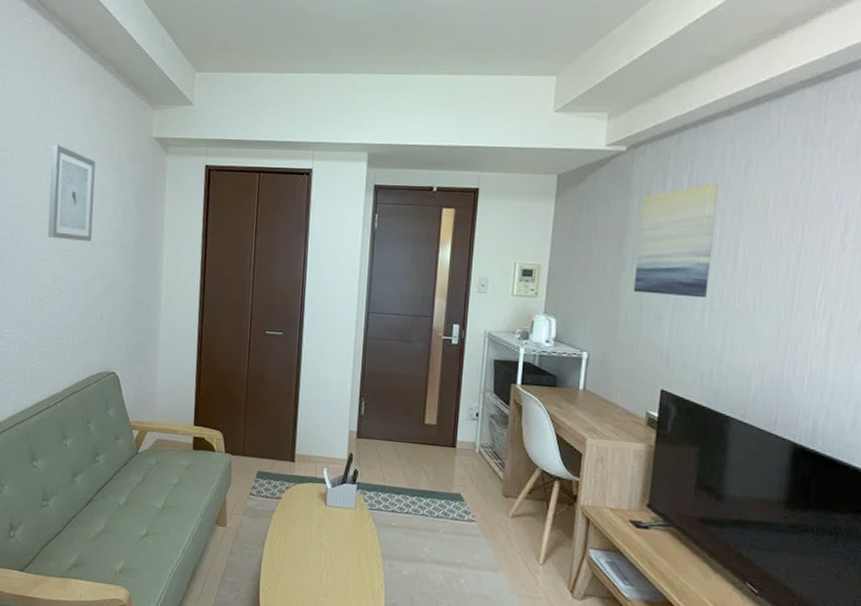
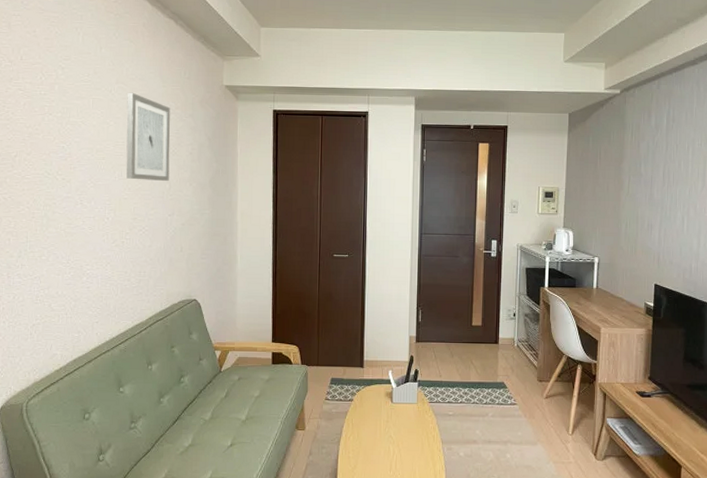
wall art: present [633,183,719,298] -> none [630,118,690,210]

